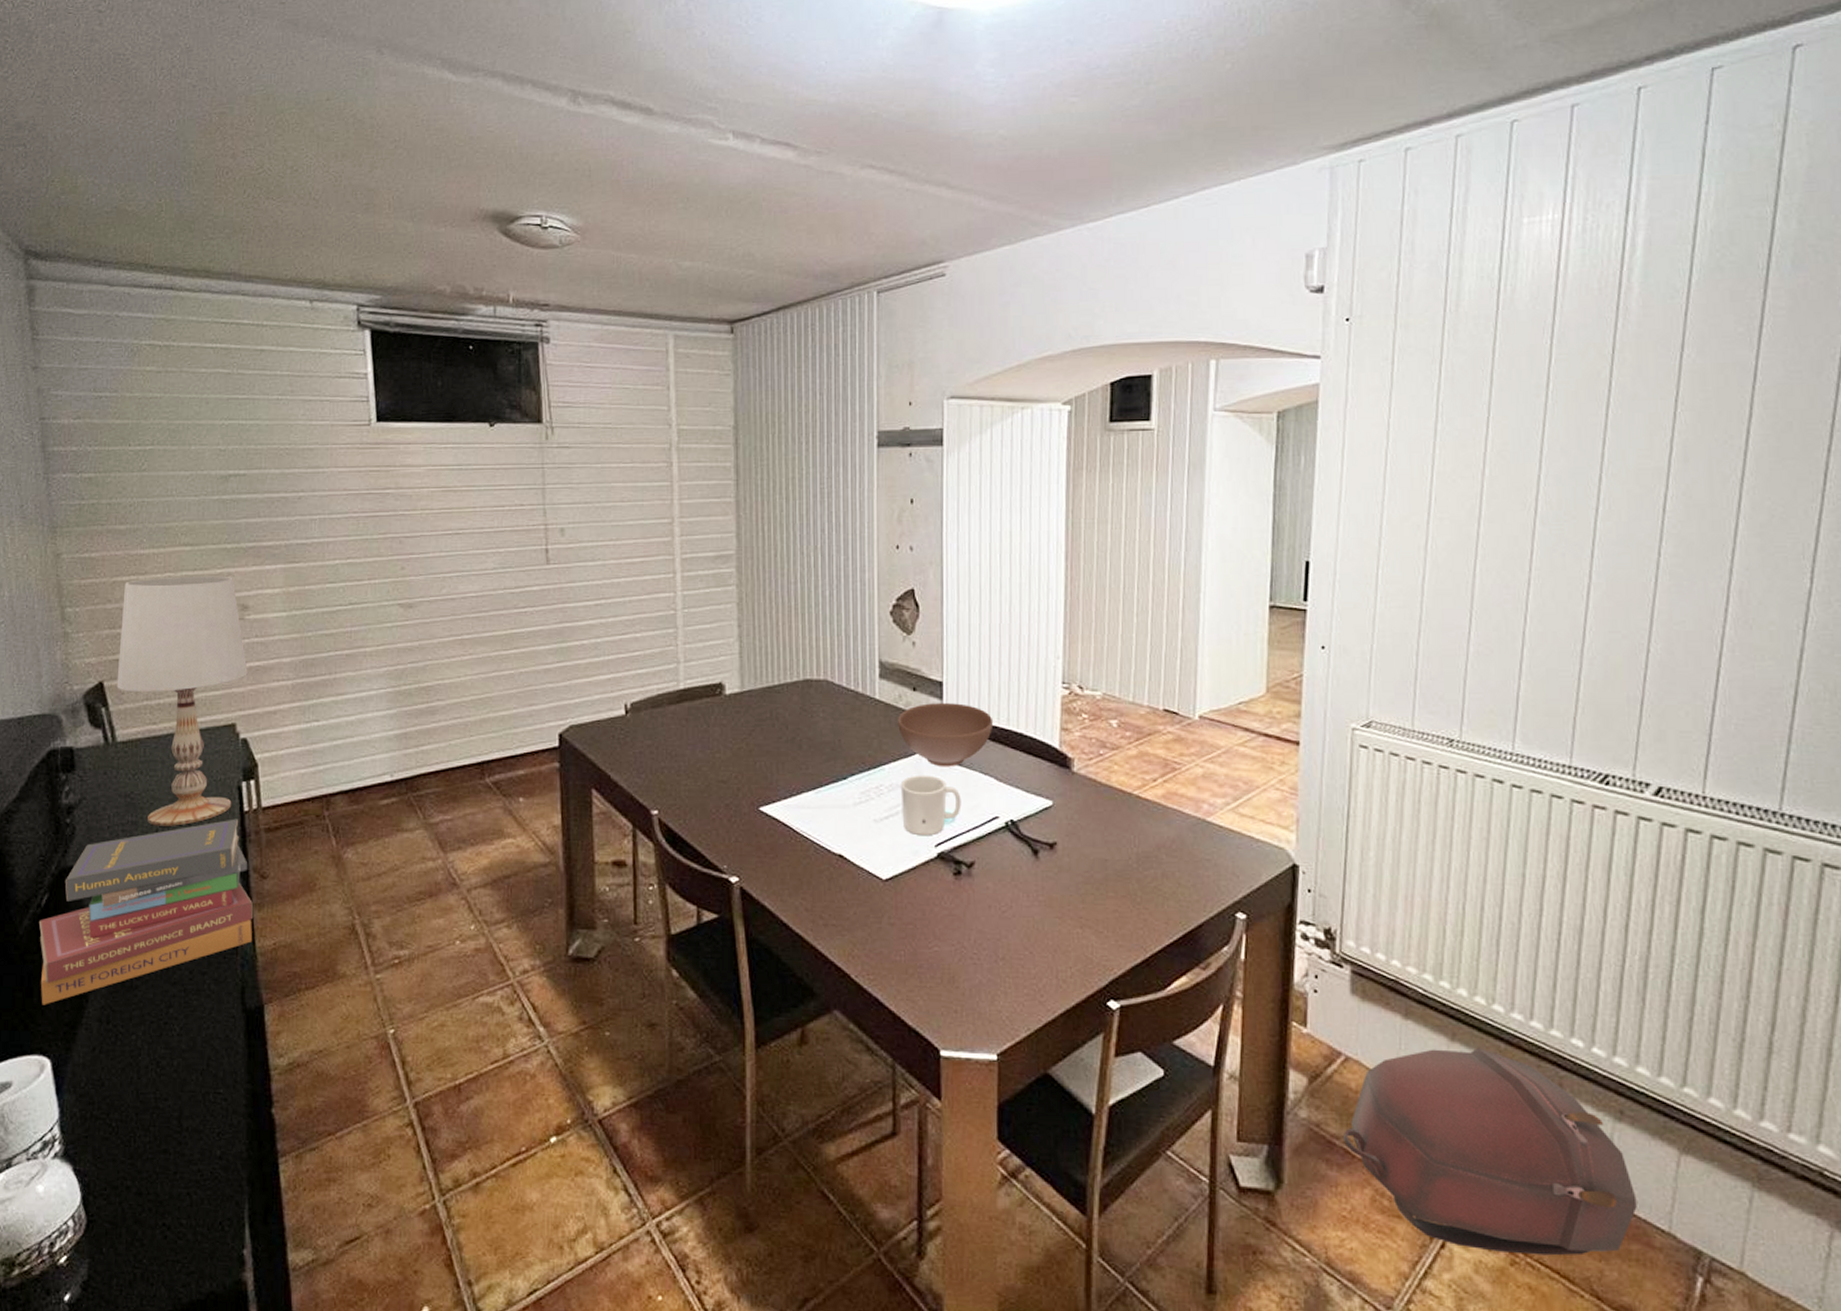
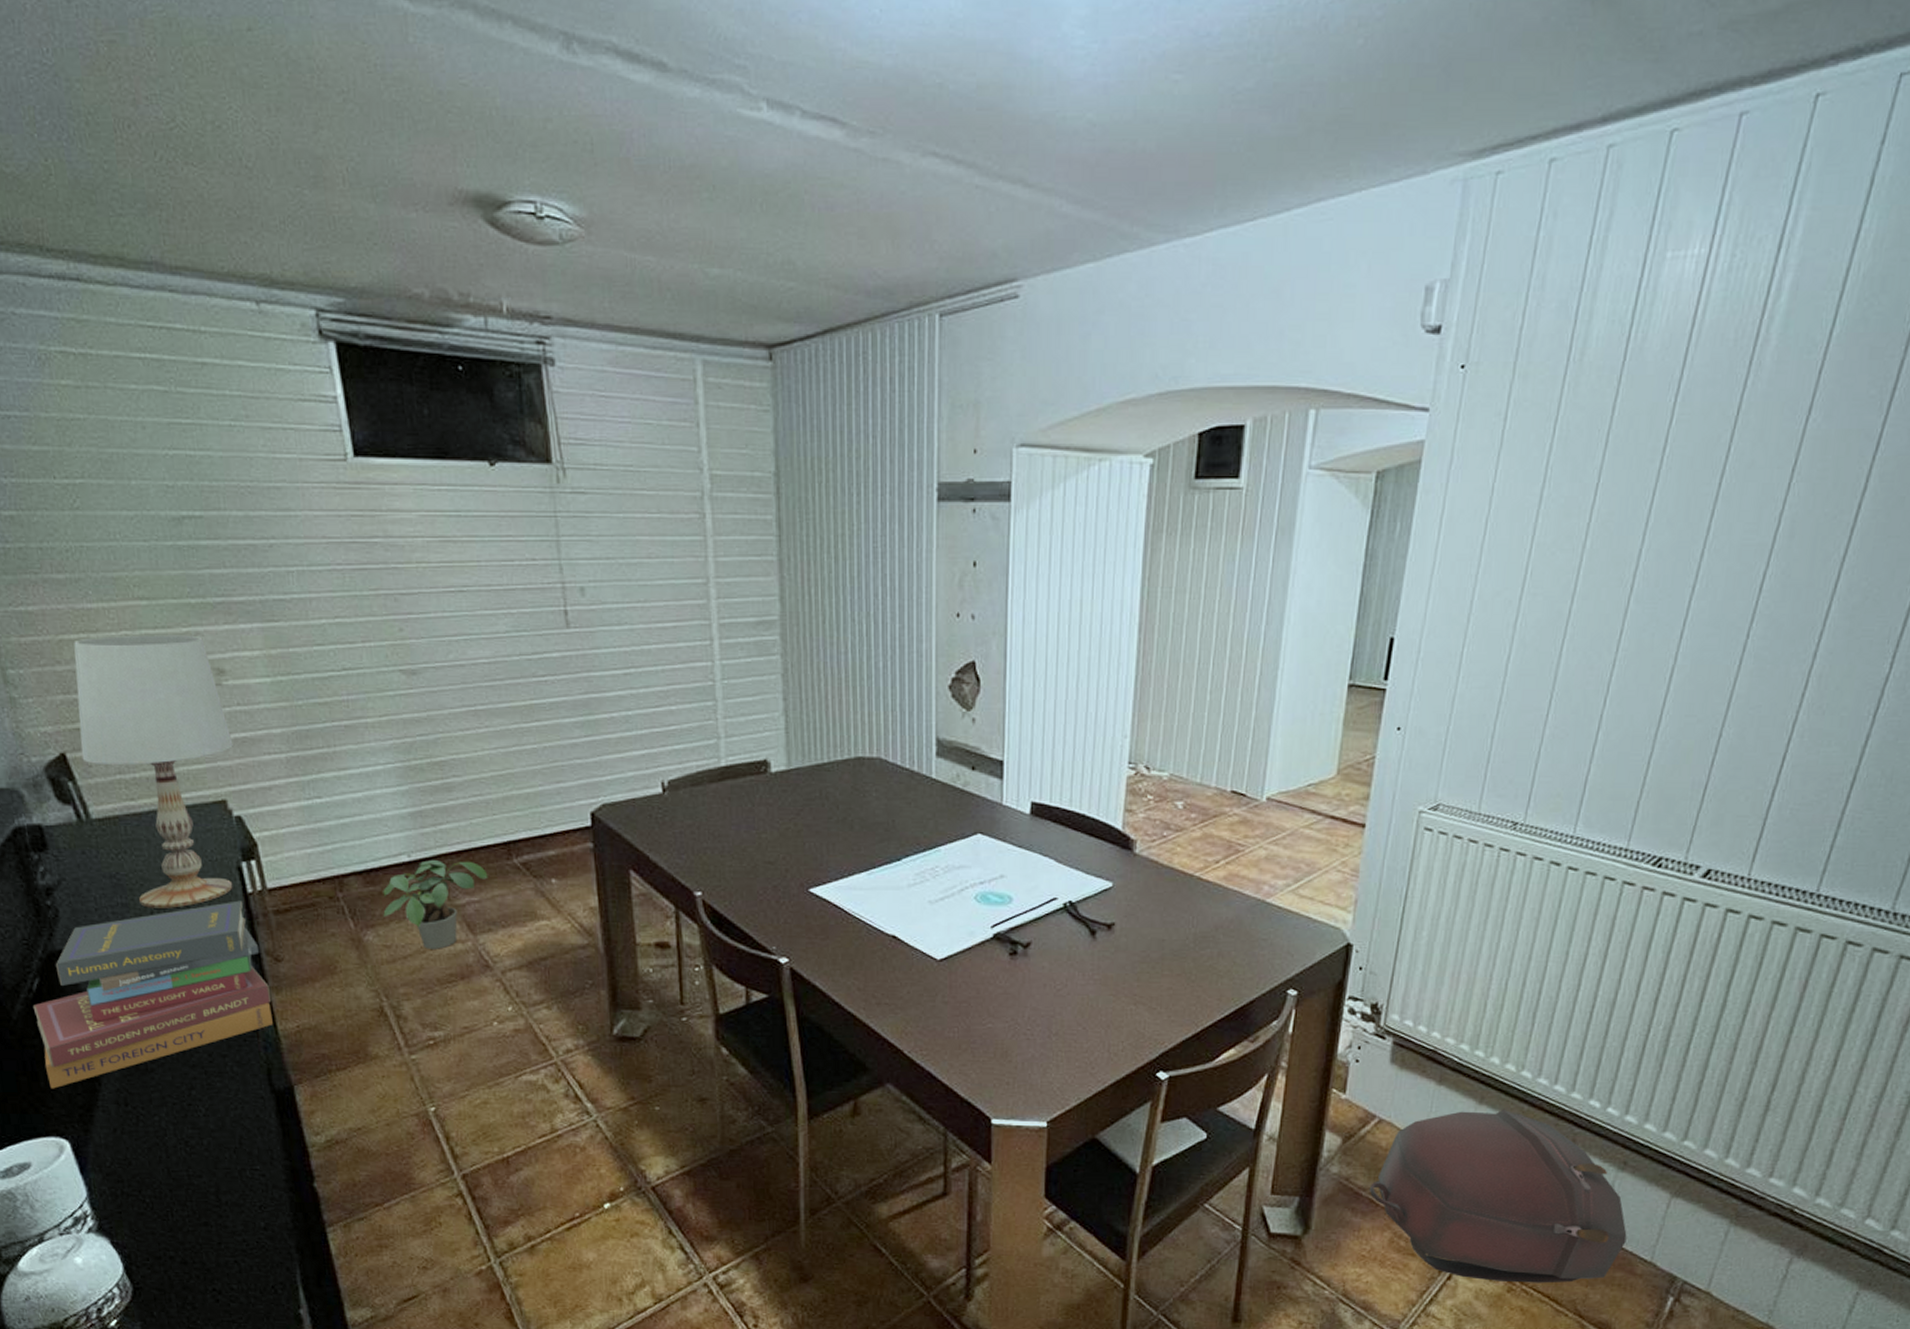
potted plant: none [363,780,462,867] -> present [383,860,488,949]
bowl: present [898,703,994,767] -> none [955,783,1056,849]
mug: present [900,775,962,836] -> none [956,856,1020,917]

